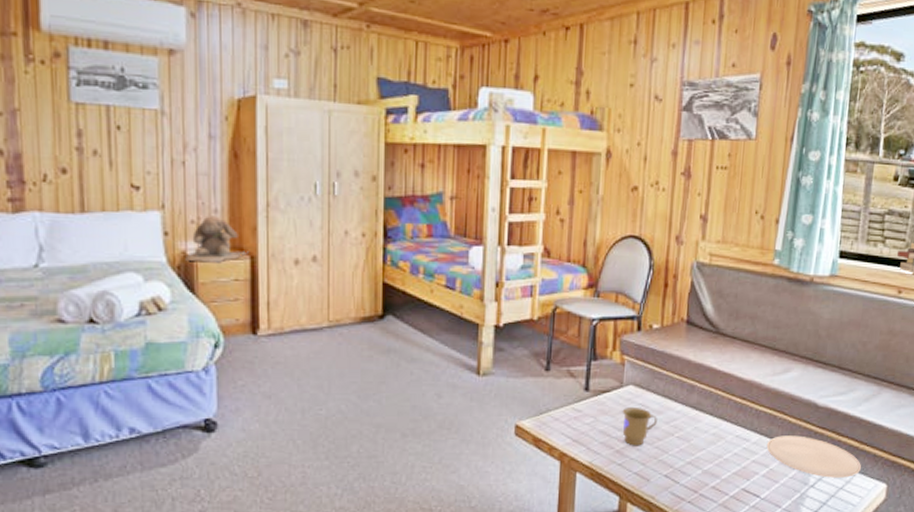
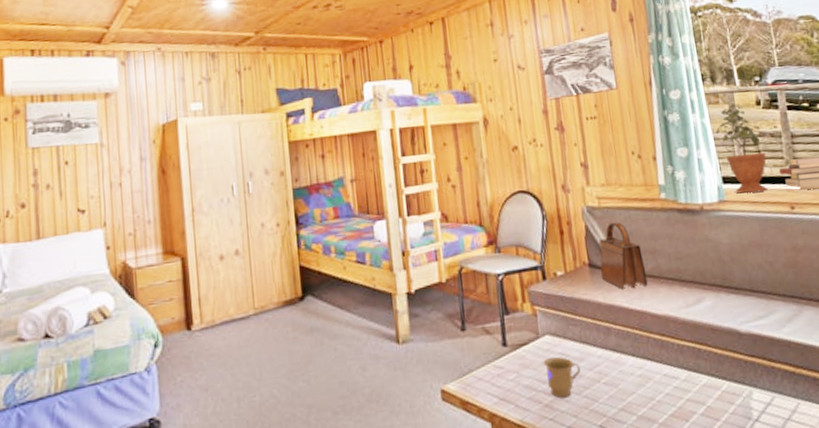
stuffed animal: present [184,216,248,263] -> none [124,226,179,271]
handbag: none [696,282,743,350] -> present [598,222,648,289]
plate: present [766,435,862,478] -> none [697,366,805,409]
potted plant: none [846,172,891,273] -> present [716,102,769,194]

